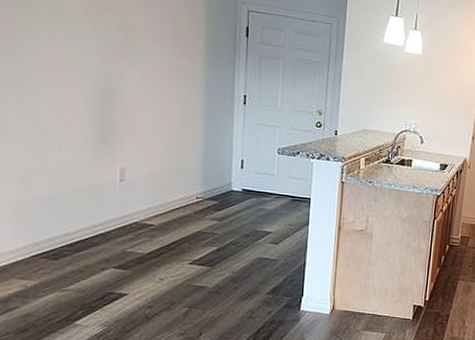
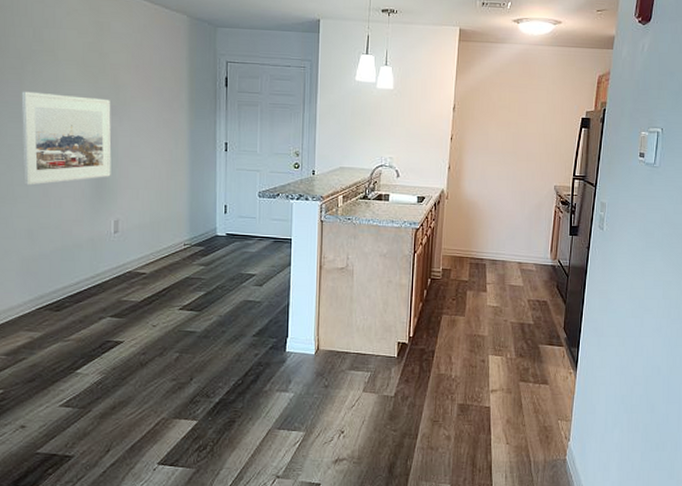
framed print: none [15,21,119,125] -> present [21,91,112,185]

